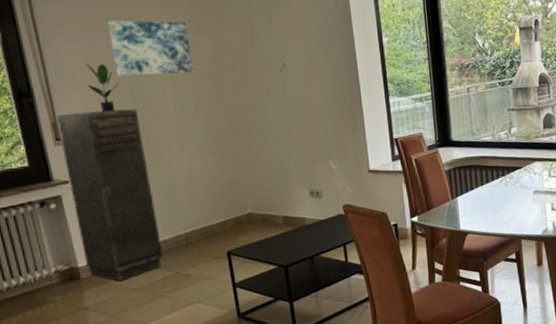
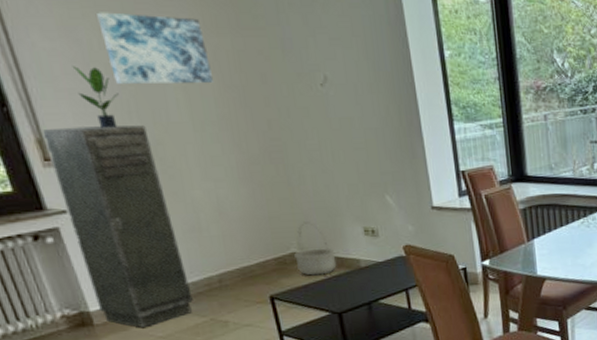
basket: none [249,185,285,233] -> present [293,221,337,276]

